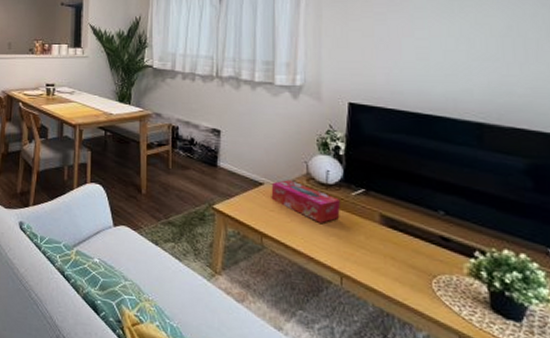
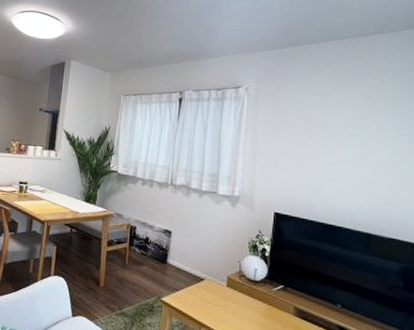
tissue box: present [271,180,340,223] -> none [210,276,264,314]

